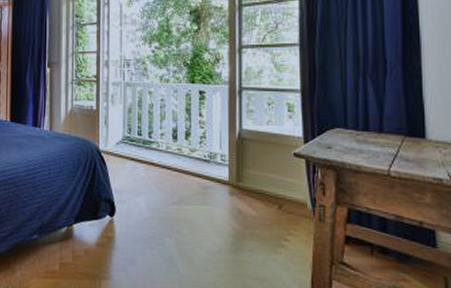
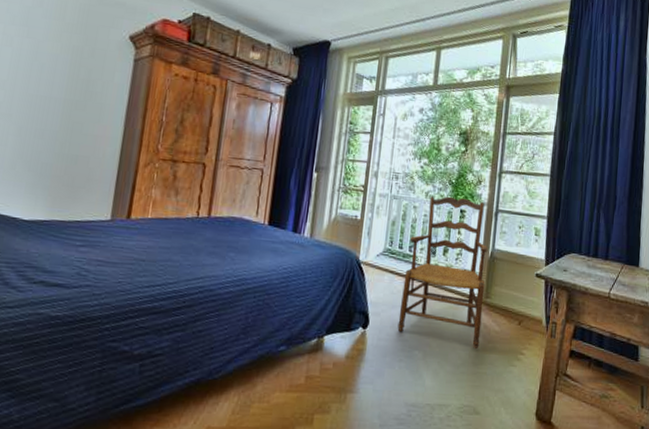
armchair: none [145,78,236,236] -> present [397,196,488,350]

